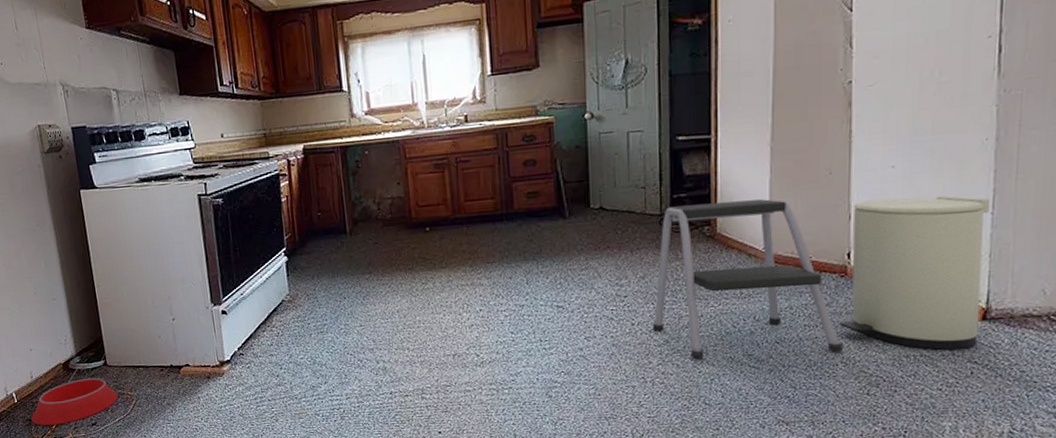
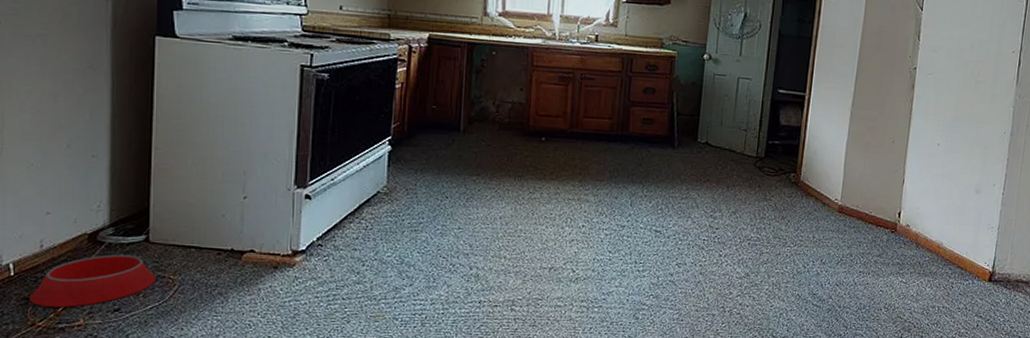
step stool: present [652,199,843,358] -> none [737,151,887,298]
pedal bin: present [838,195,990,351] -> none [886,169,1002,305]

